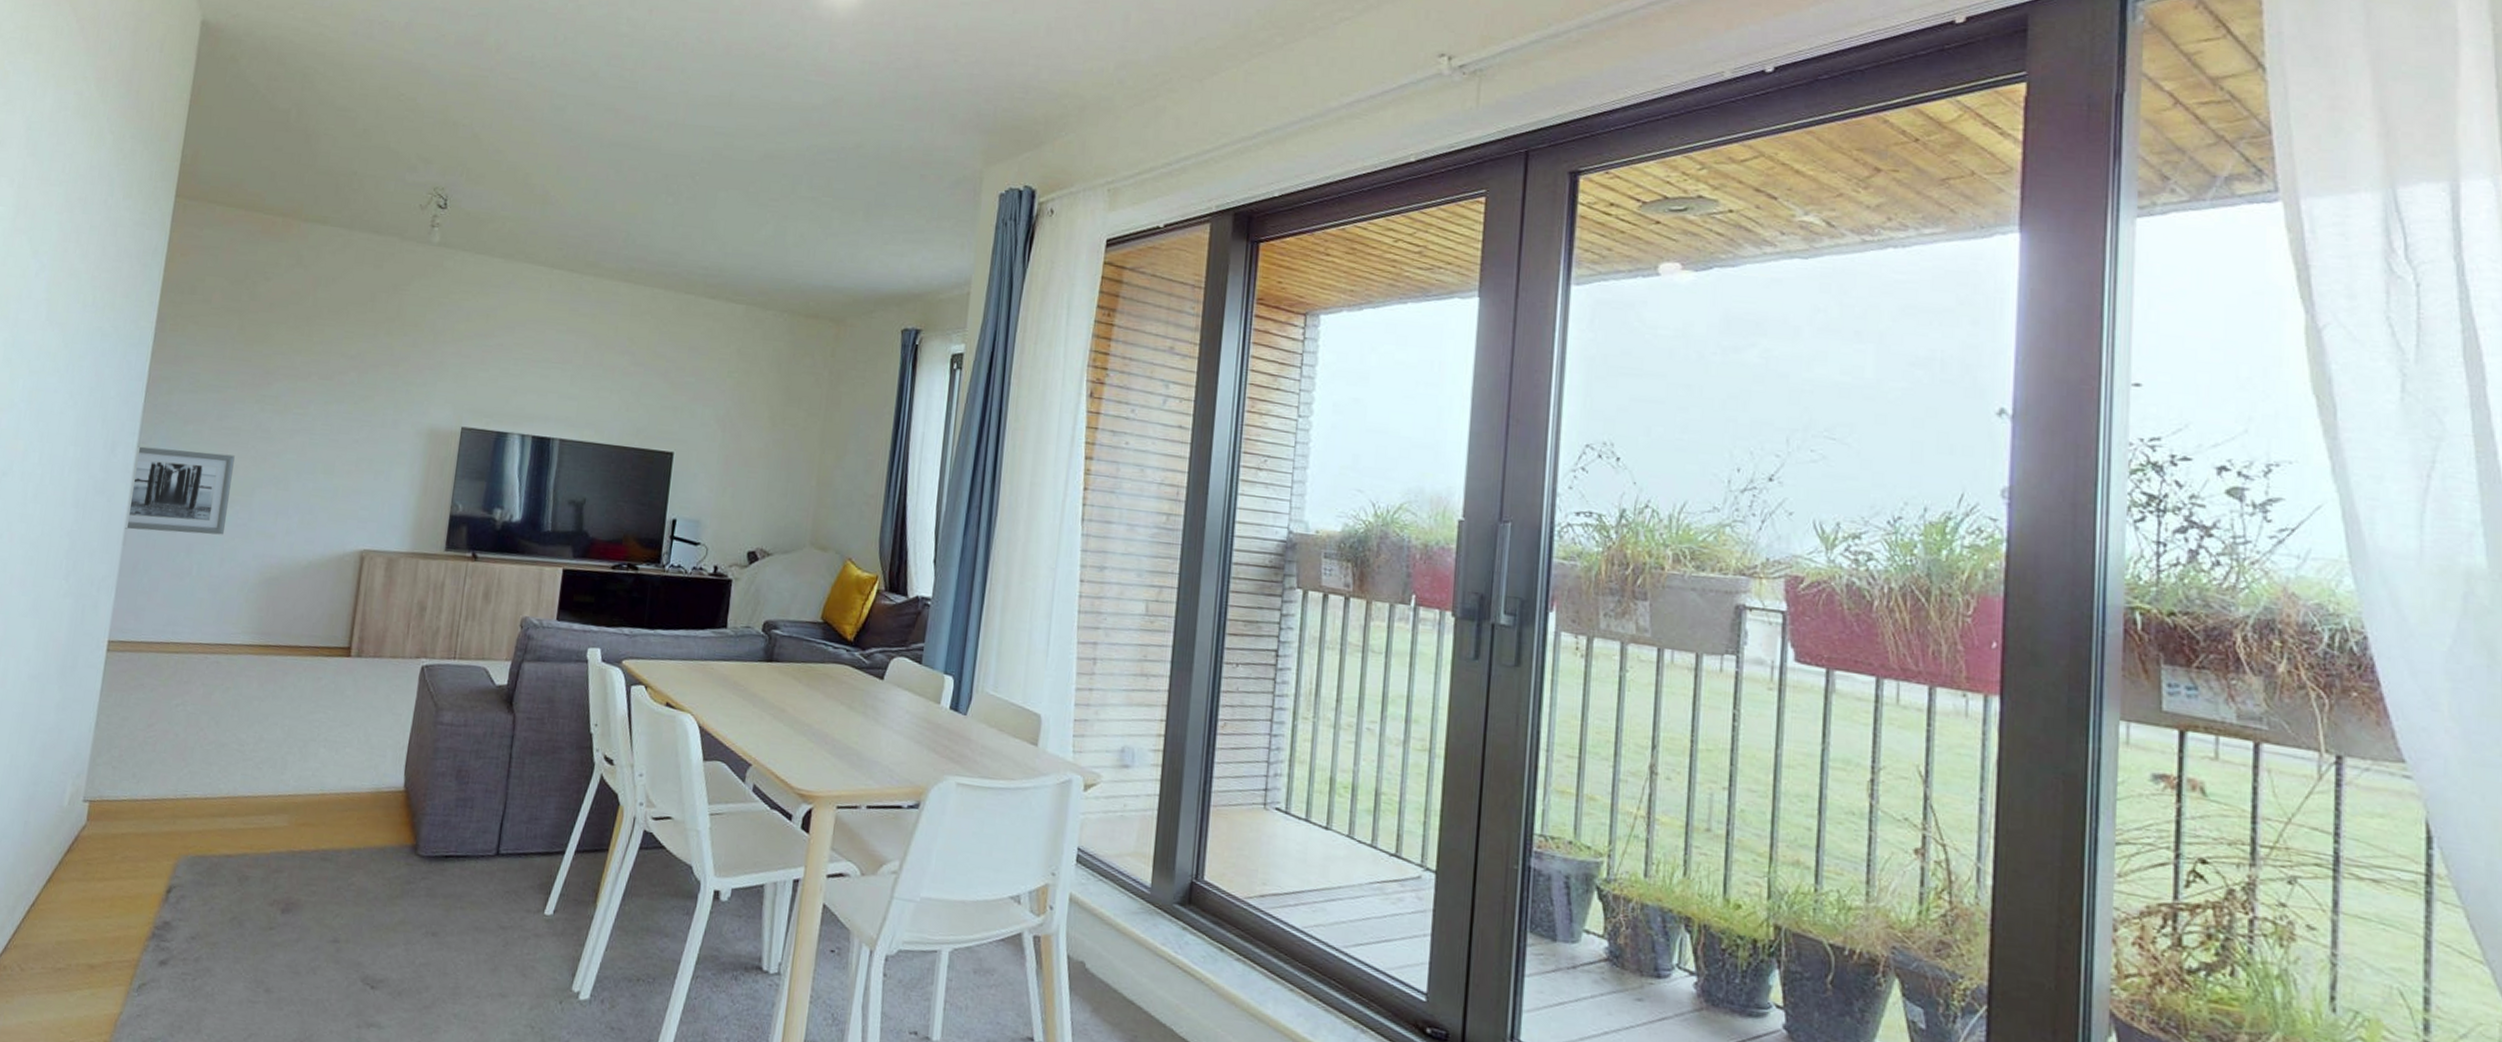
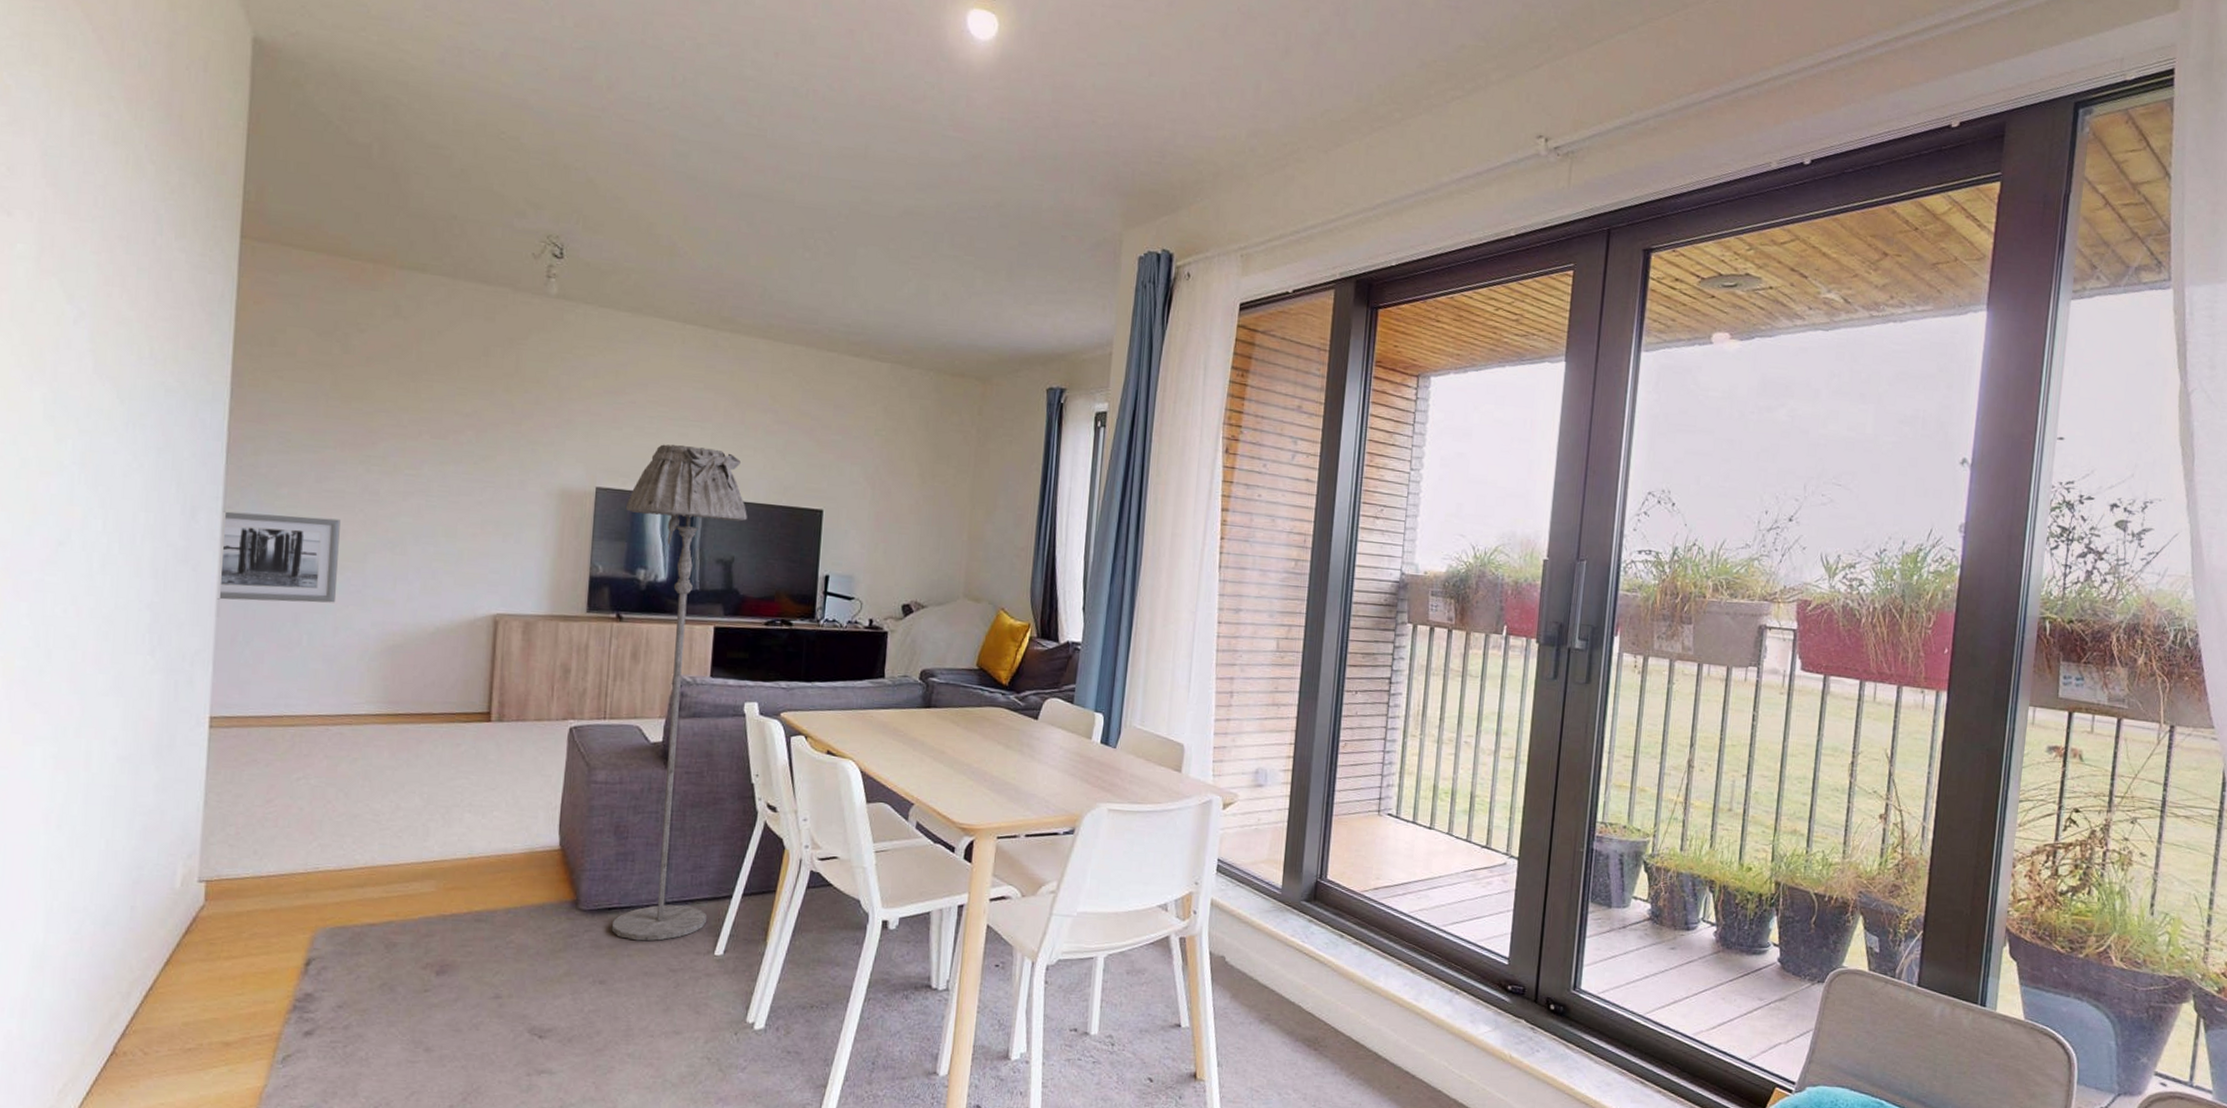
floor lamp: none [446,385,601,895] -> present [611,444,747,941]

